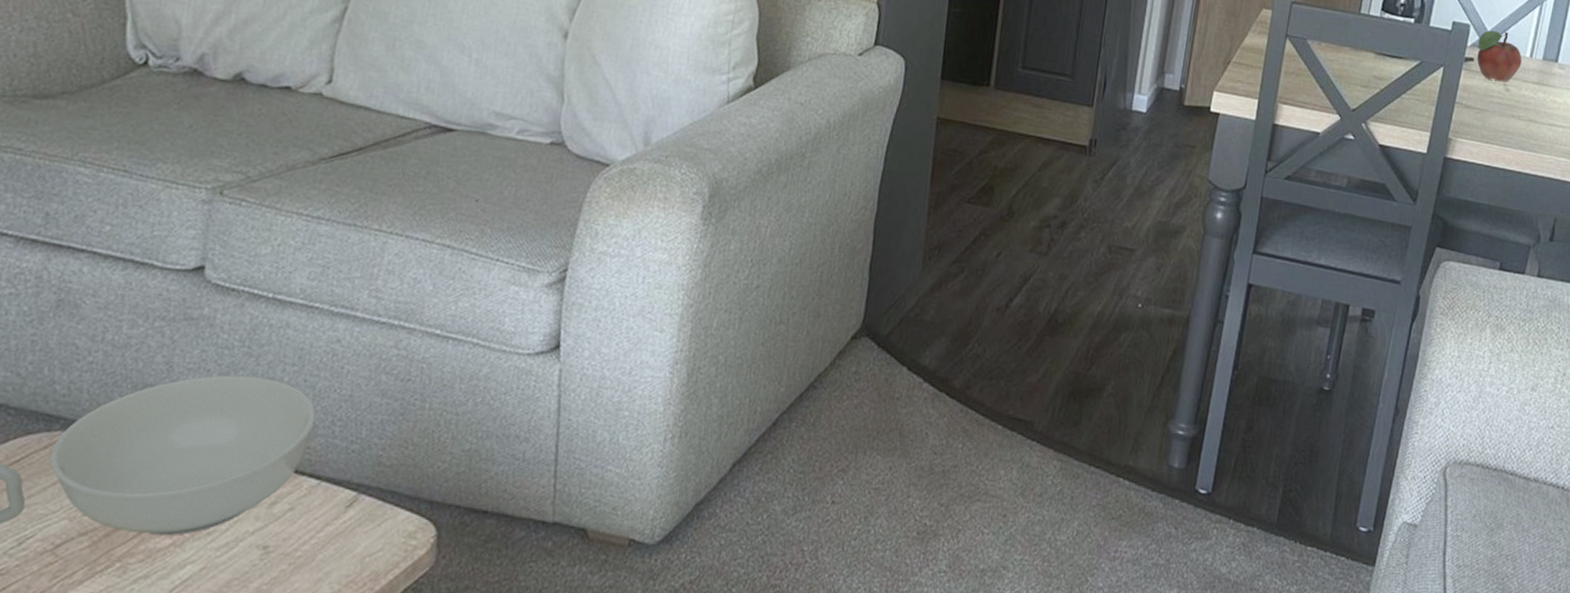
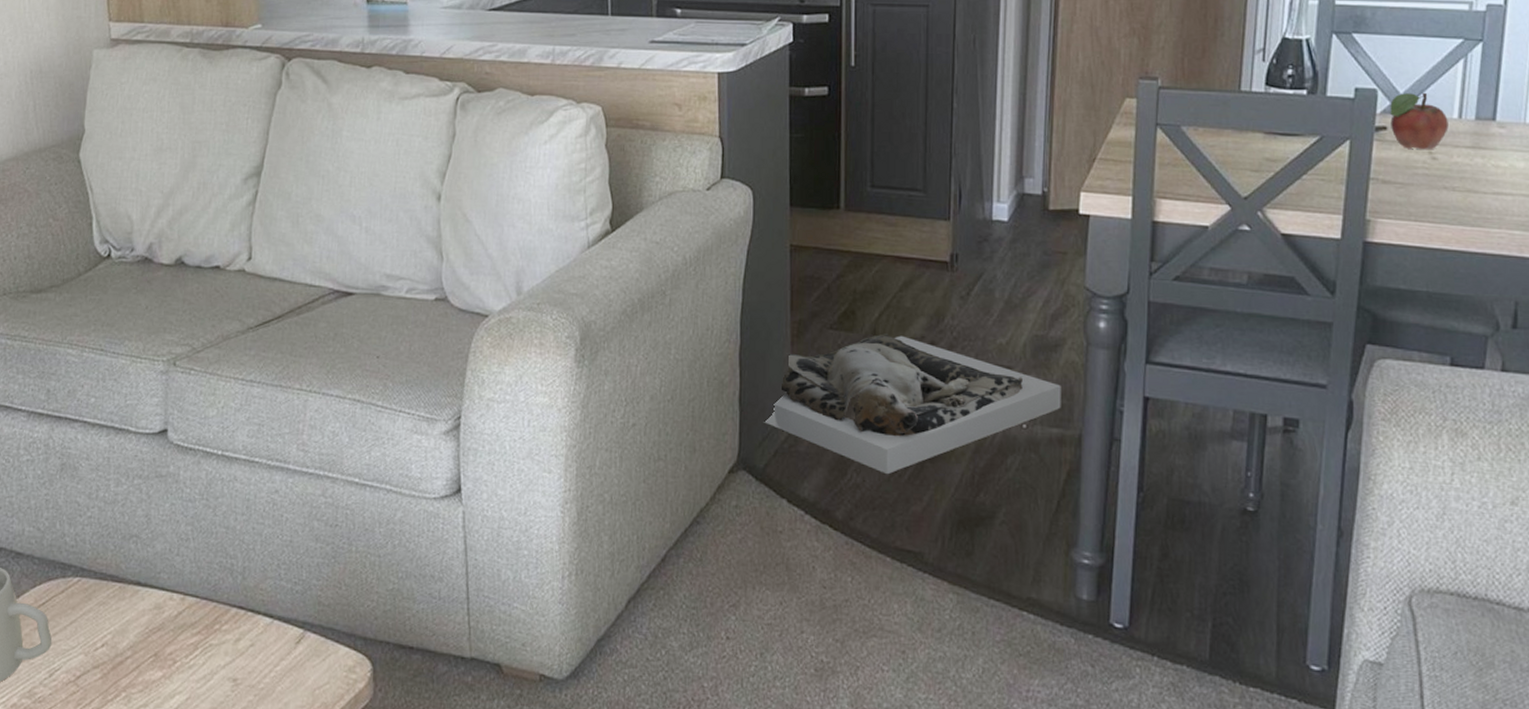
bowl: present [49,375,316,536] -> none [66,525,264,669]
dog bed: none [891,210,1177,346] -> present [763,333,1061,475]

